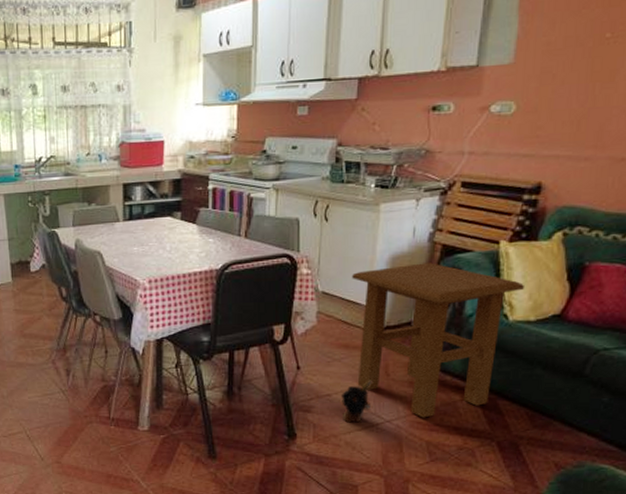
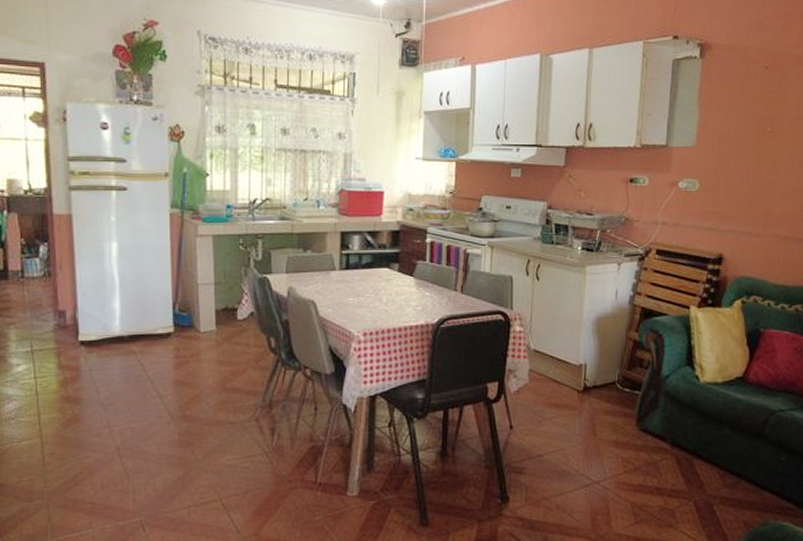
plush toy: present [341,380,372,423] -> none [552,439,581,485]
side table: present [352,262,524,418] -> none [562,324,712,479]

